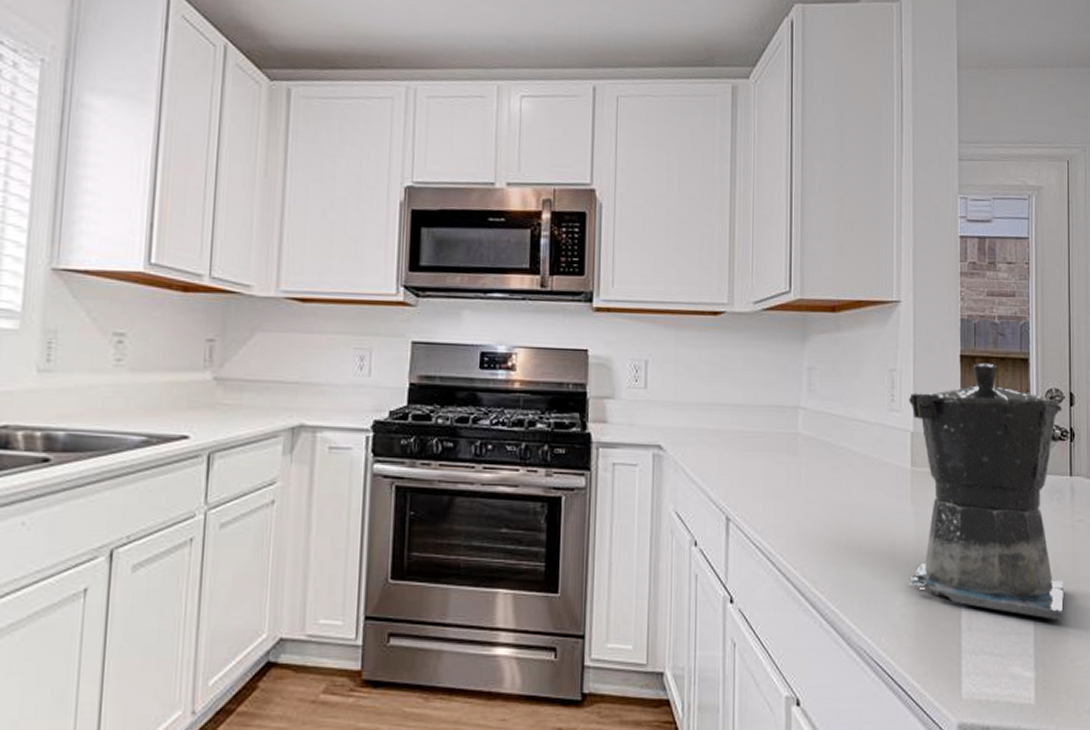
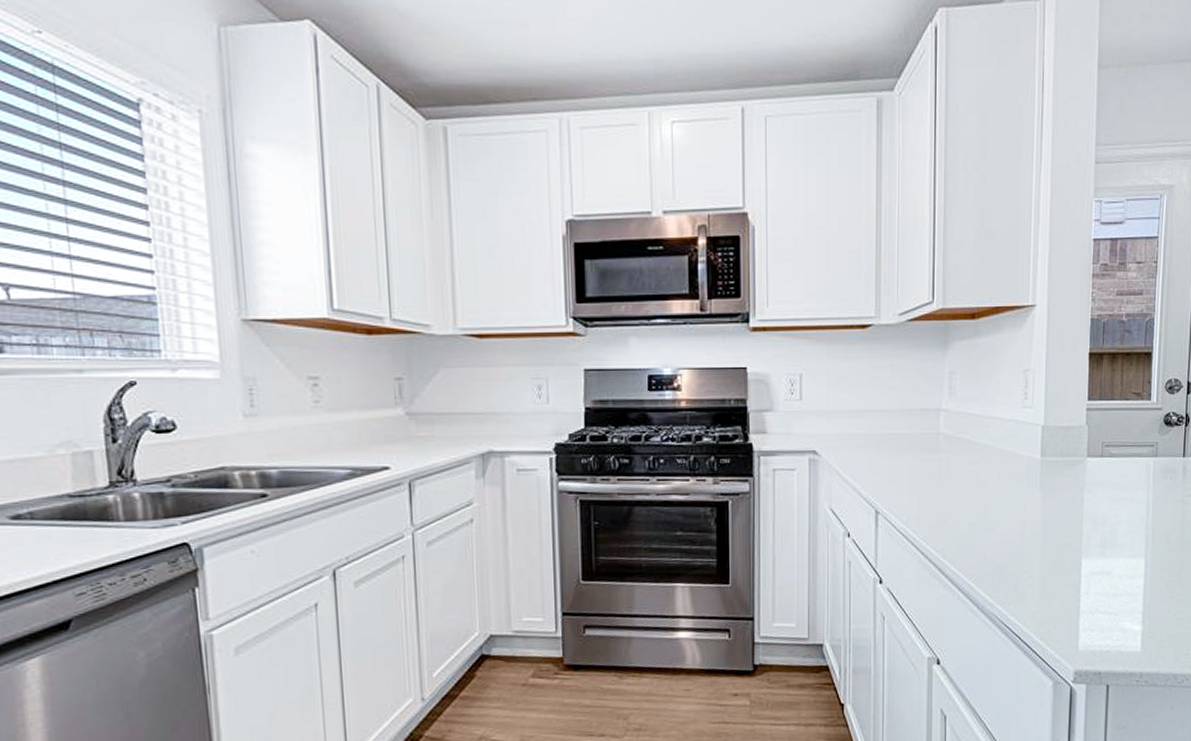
coffee maker: present [908,362,1064,621] -> none [1036,358,1180,582]

